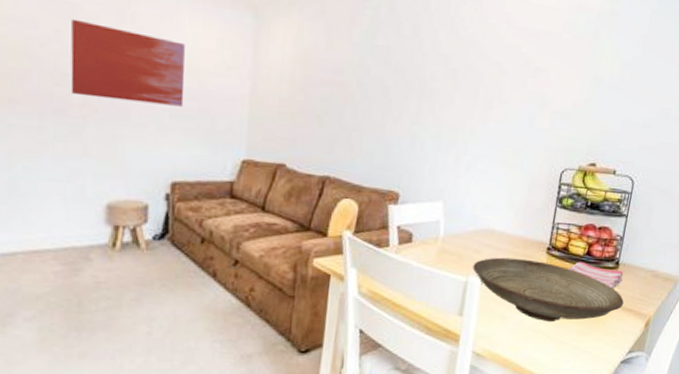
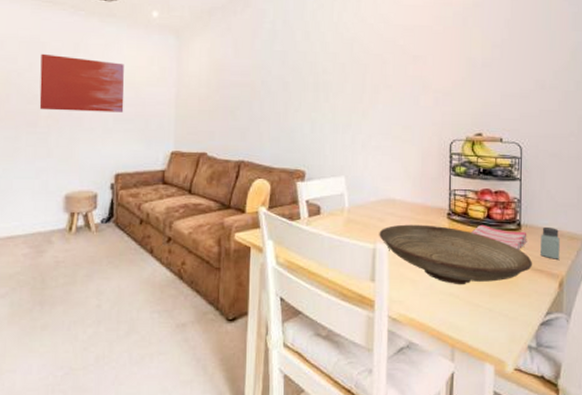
saltshaker: none [633,266,655,300] -> present [541,226,560,259]

